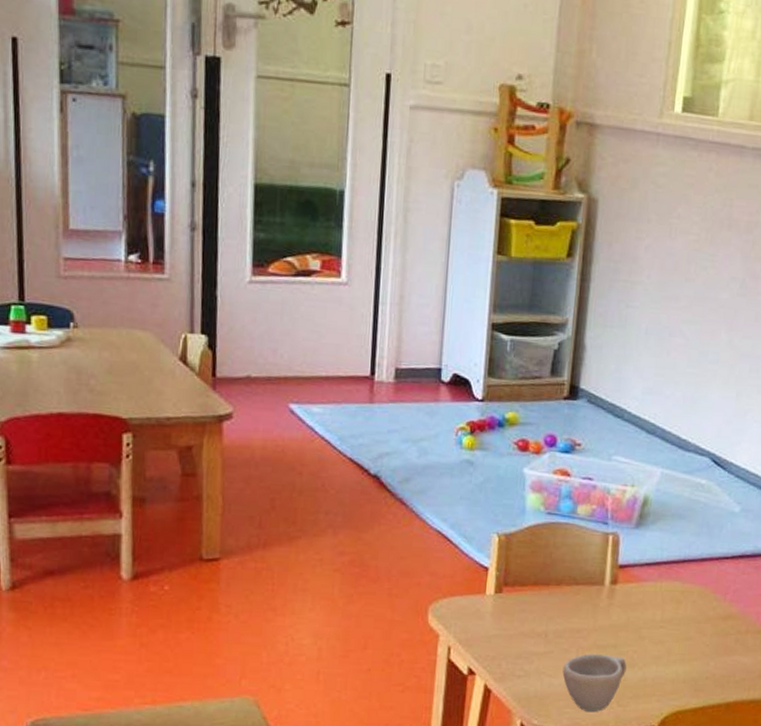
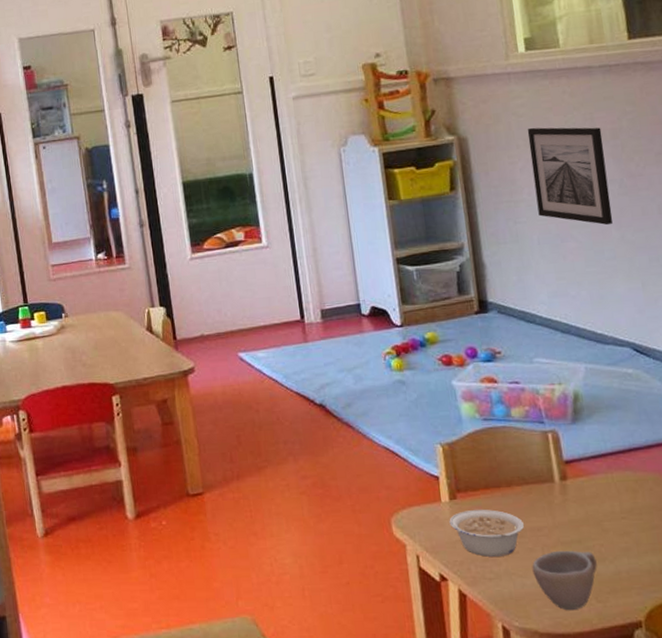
legume: none [489,605,566,655] -> present [449,509,525,557]
wall art: none [653,202,738,326] -> present [527,127,613,225]

